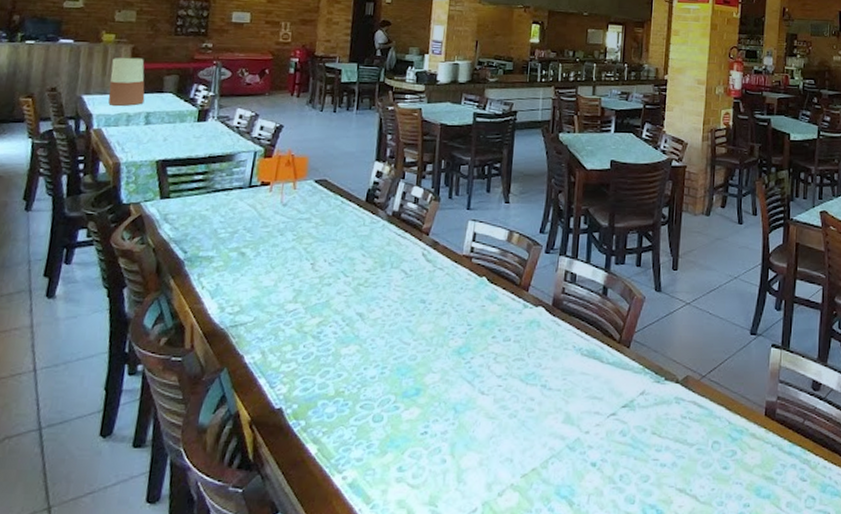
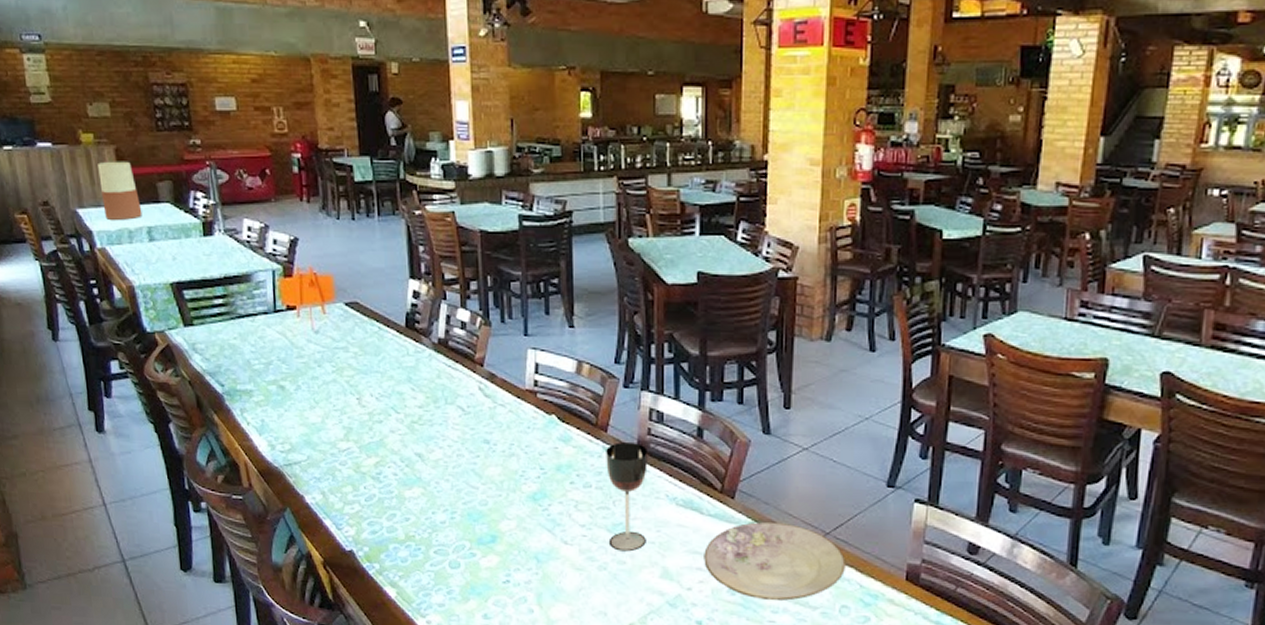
wineglass: none [520,299,561,400] -> present [606,441,648,552]
plate: none [601,367,718,440] -> present [704,521,846,601]

